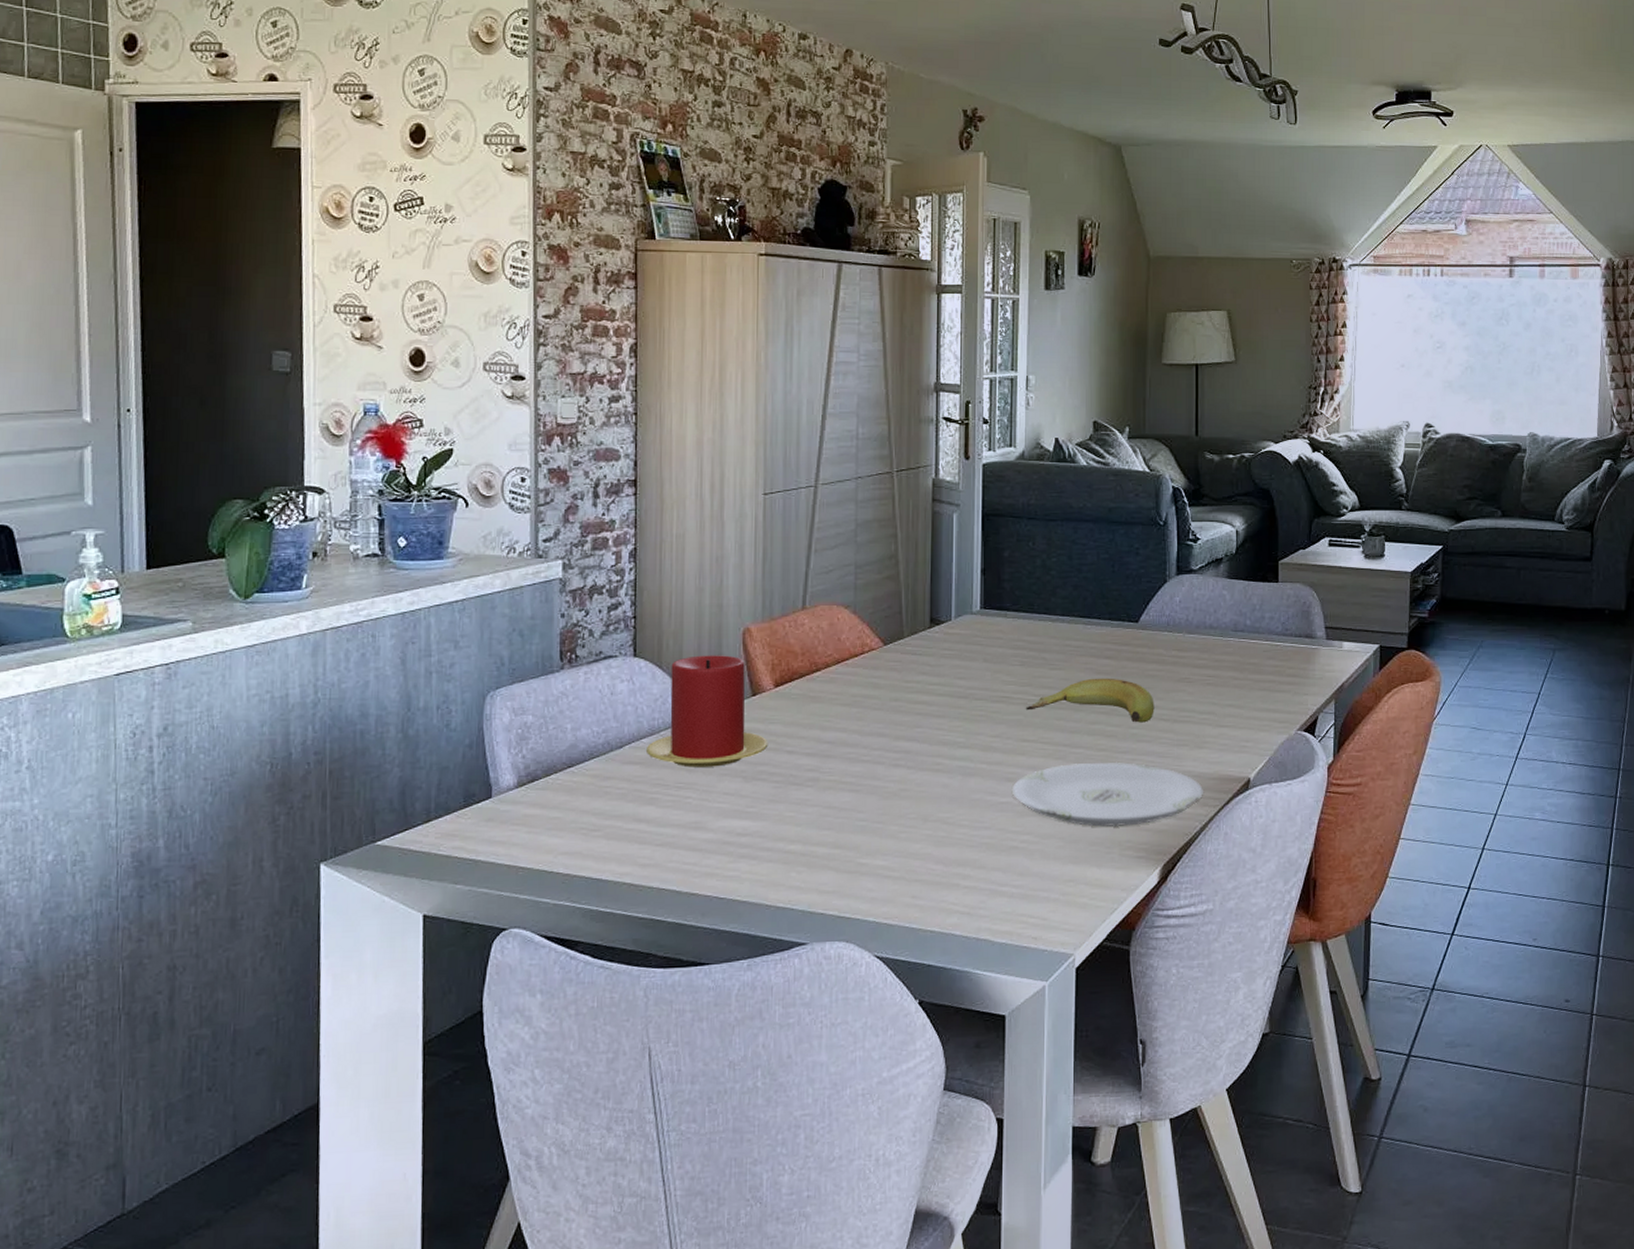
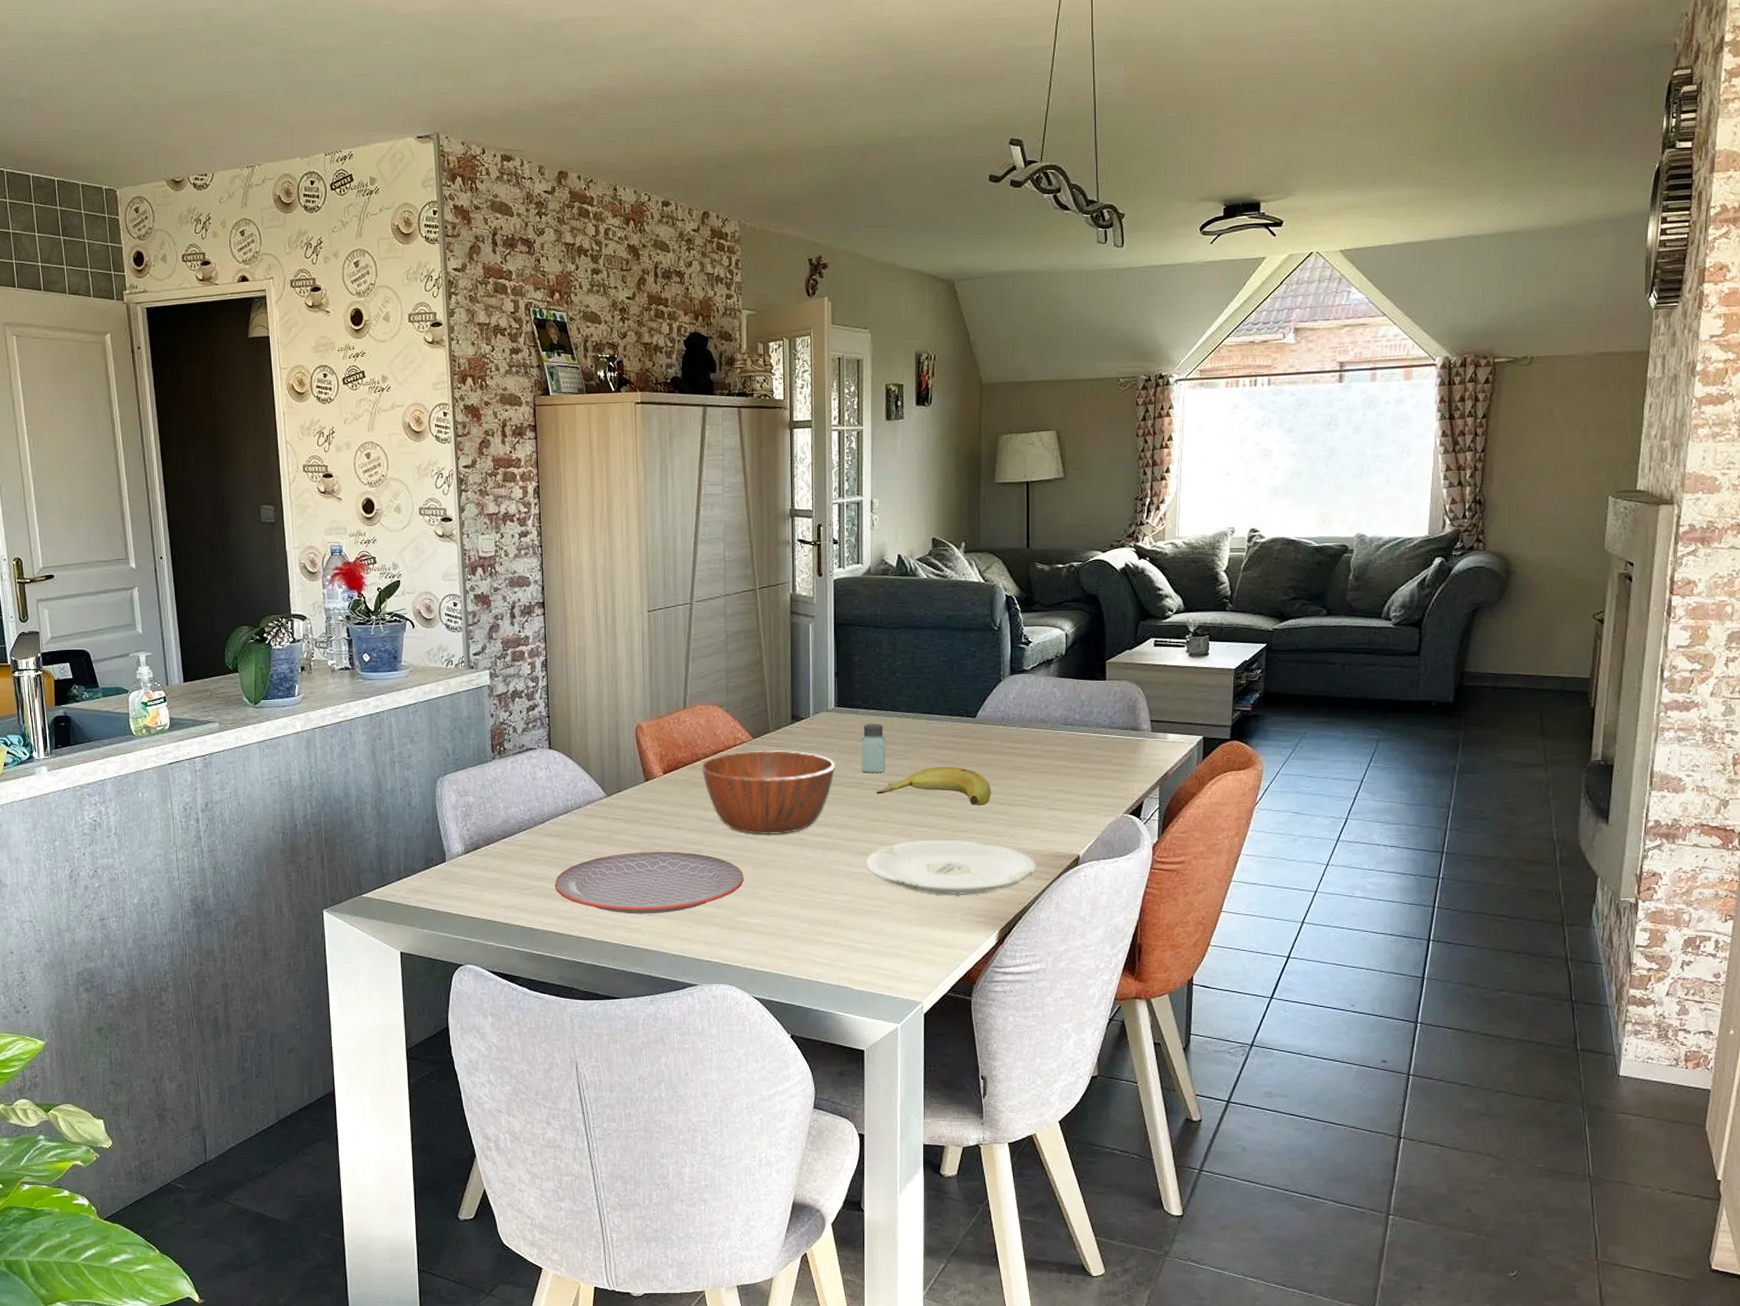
plate: none [632,780,868,859] -> present [554,851,744,914]
candle: present [647,655,769,768] -> none [563,747,660,840]
bowl: none [820,658,980,759] -> present [701,750,836,835]
saltshaker: none [1009,629,1037,686] -> present [861,724,885,773]

